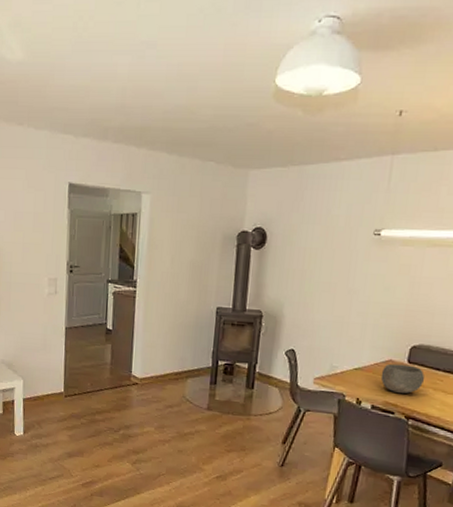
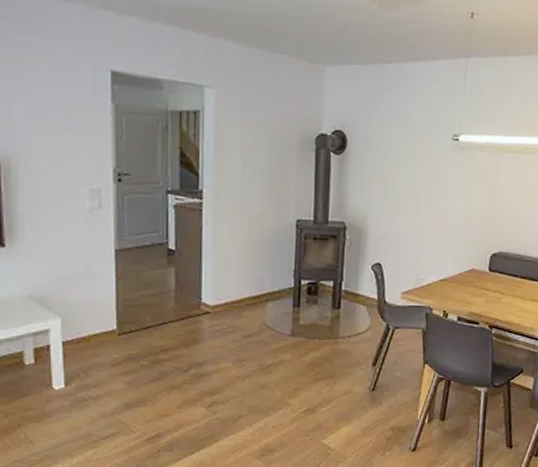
bowl: present [380,363,425,394] -> none [465,272,505,302]

